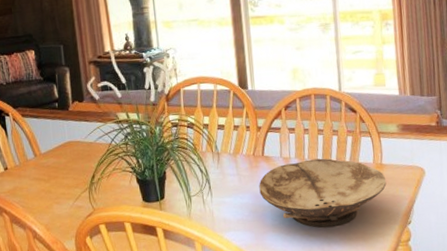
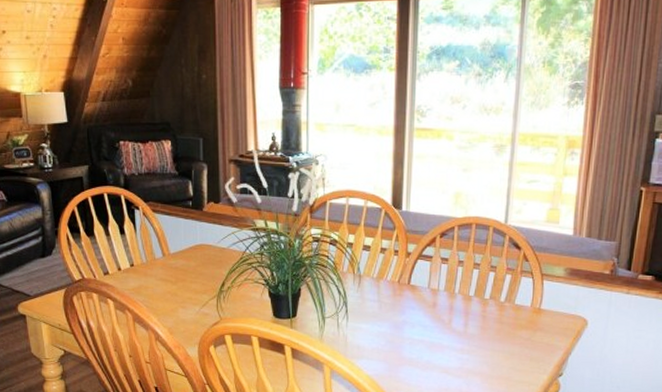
bowl: present [259,158,387,228] -> none [400,294,542,369]

